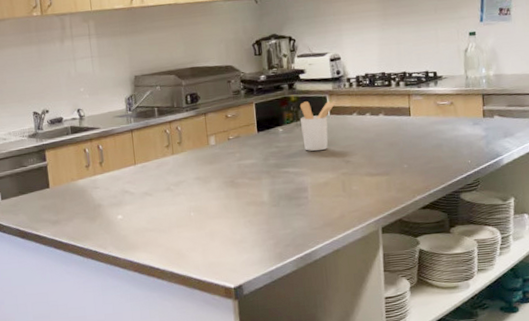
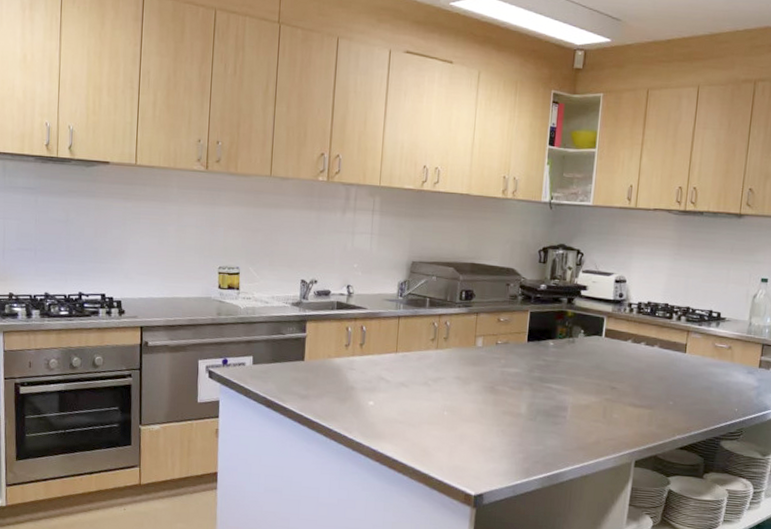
utensil holder: present [299,101,336,151] -> none [572,319,613,372]

